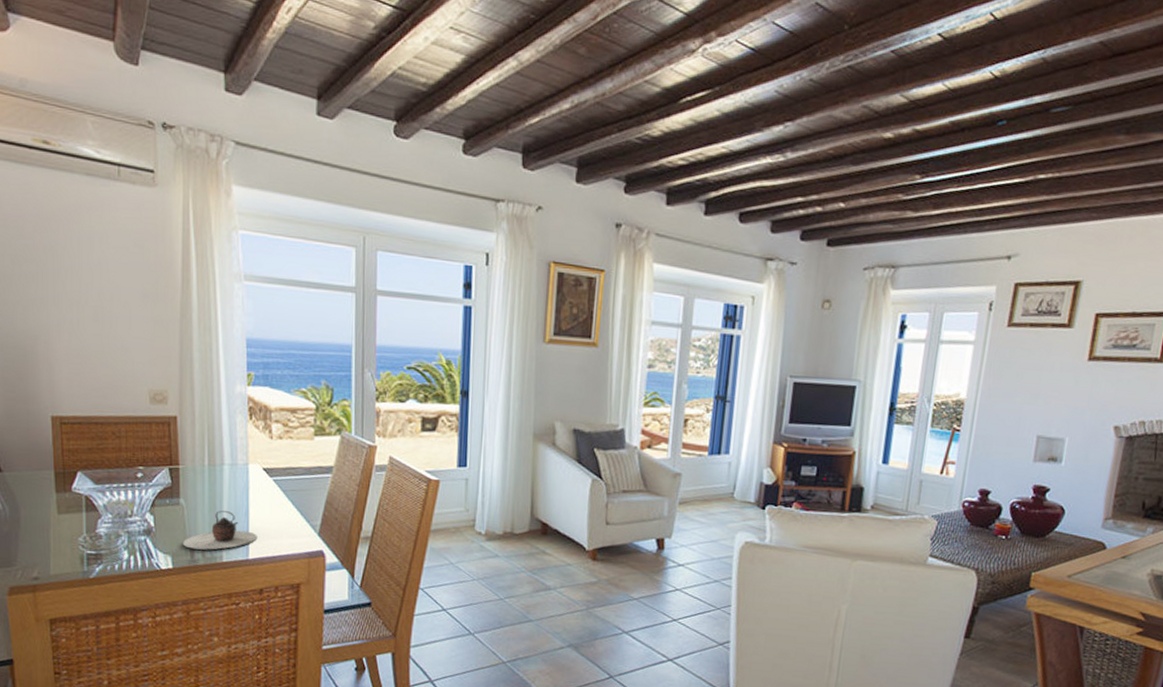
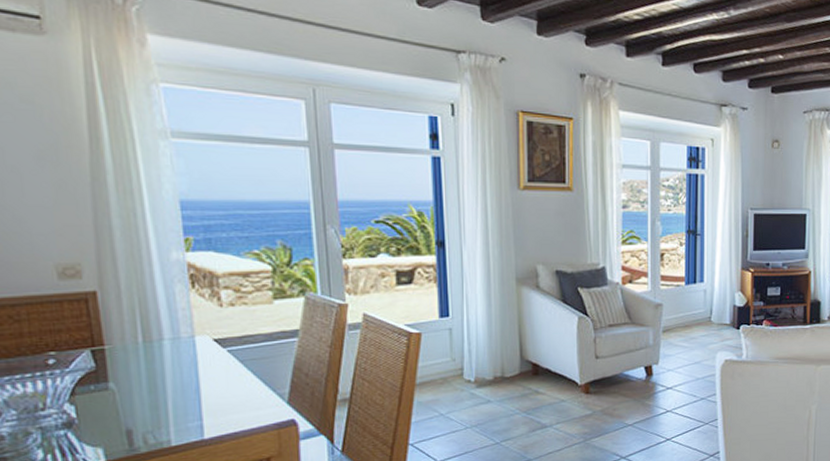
teapot: present [182,510,257,550] -> none [116,390,213,437]

